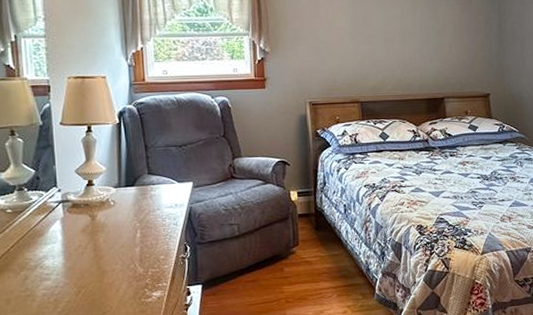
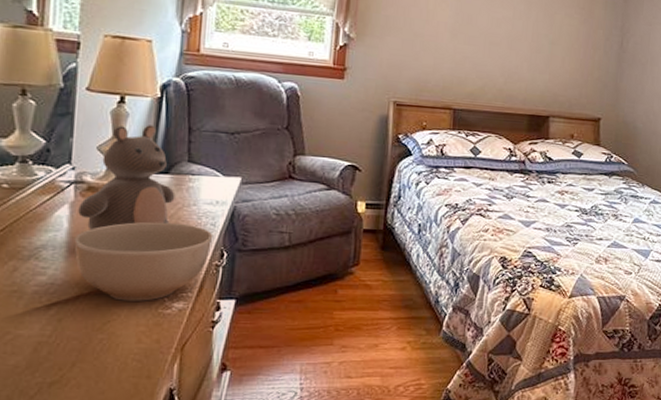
teddy bear: none [67,147,142,240] -> present [78,125,175,230]
bowl: none [68,226,177,295] -> present [74,221,213,301]

